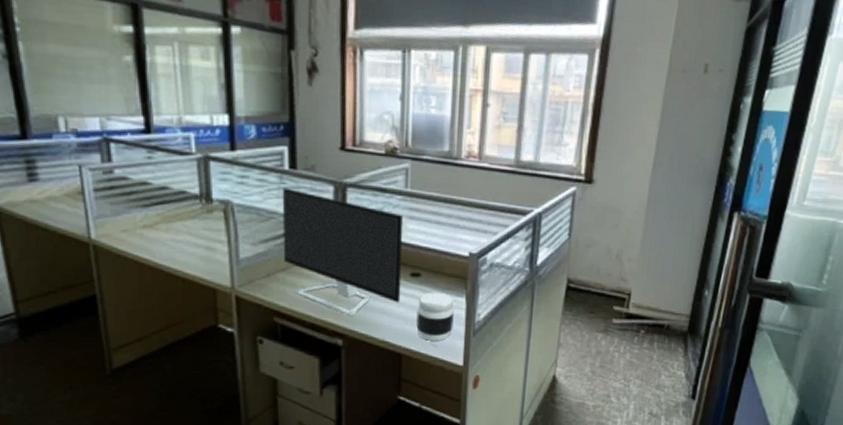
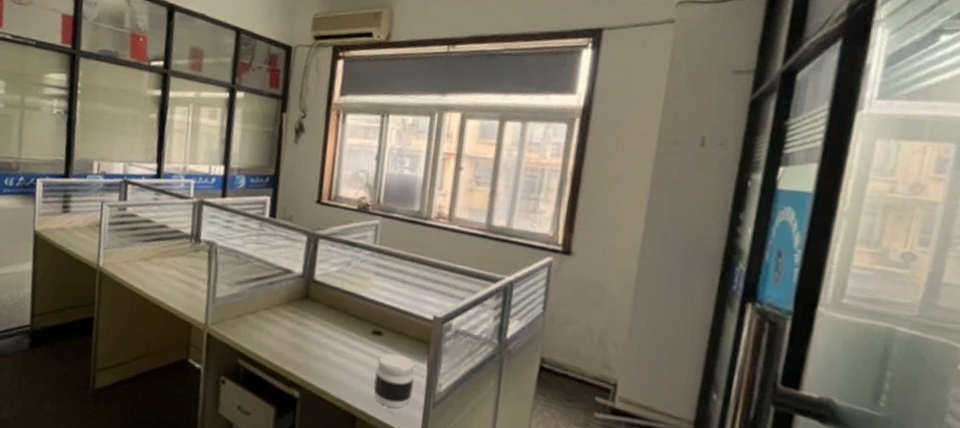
monitor: present [282,187,404,316] -> none [254,234,370,368]

